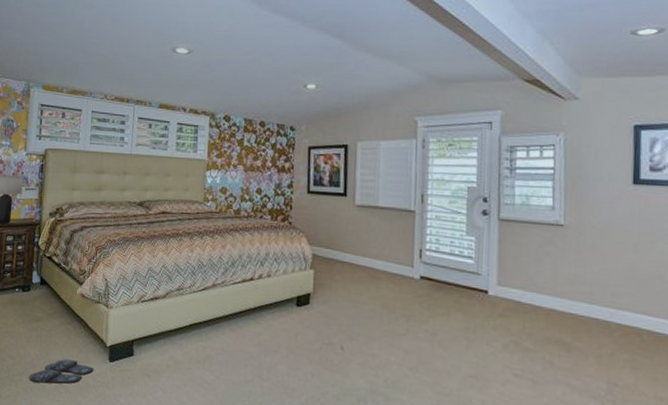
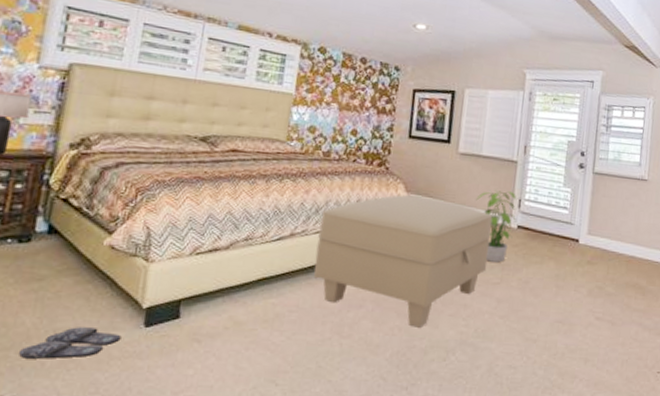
ottoman: none [234,247,394,375] -> present [313,195,492,328]
potted plant: none [375,240,418,314] -> present [475,189,517,263]

